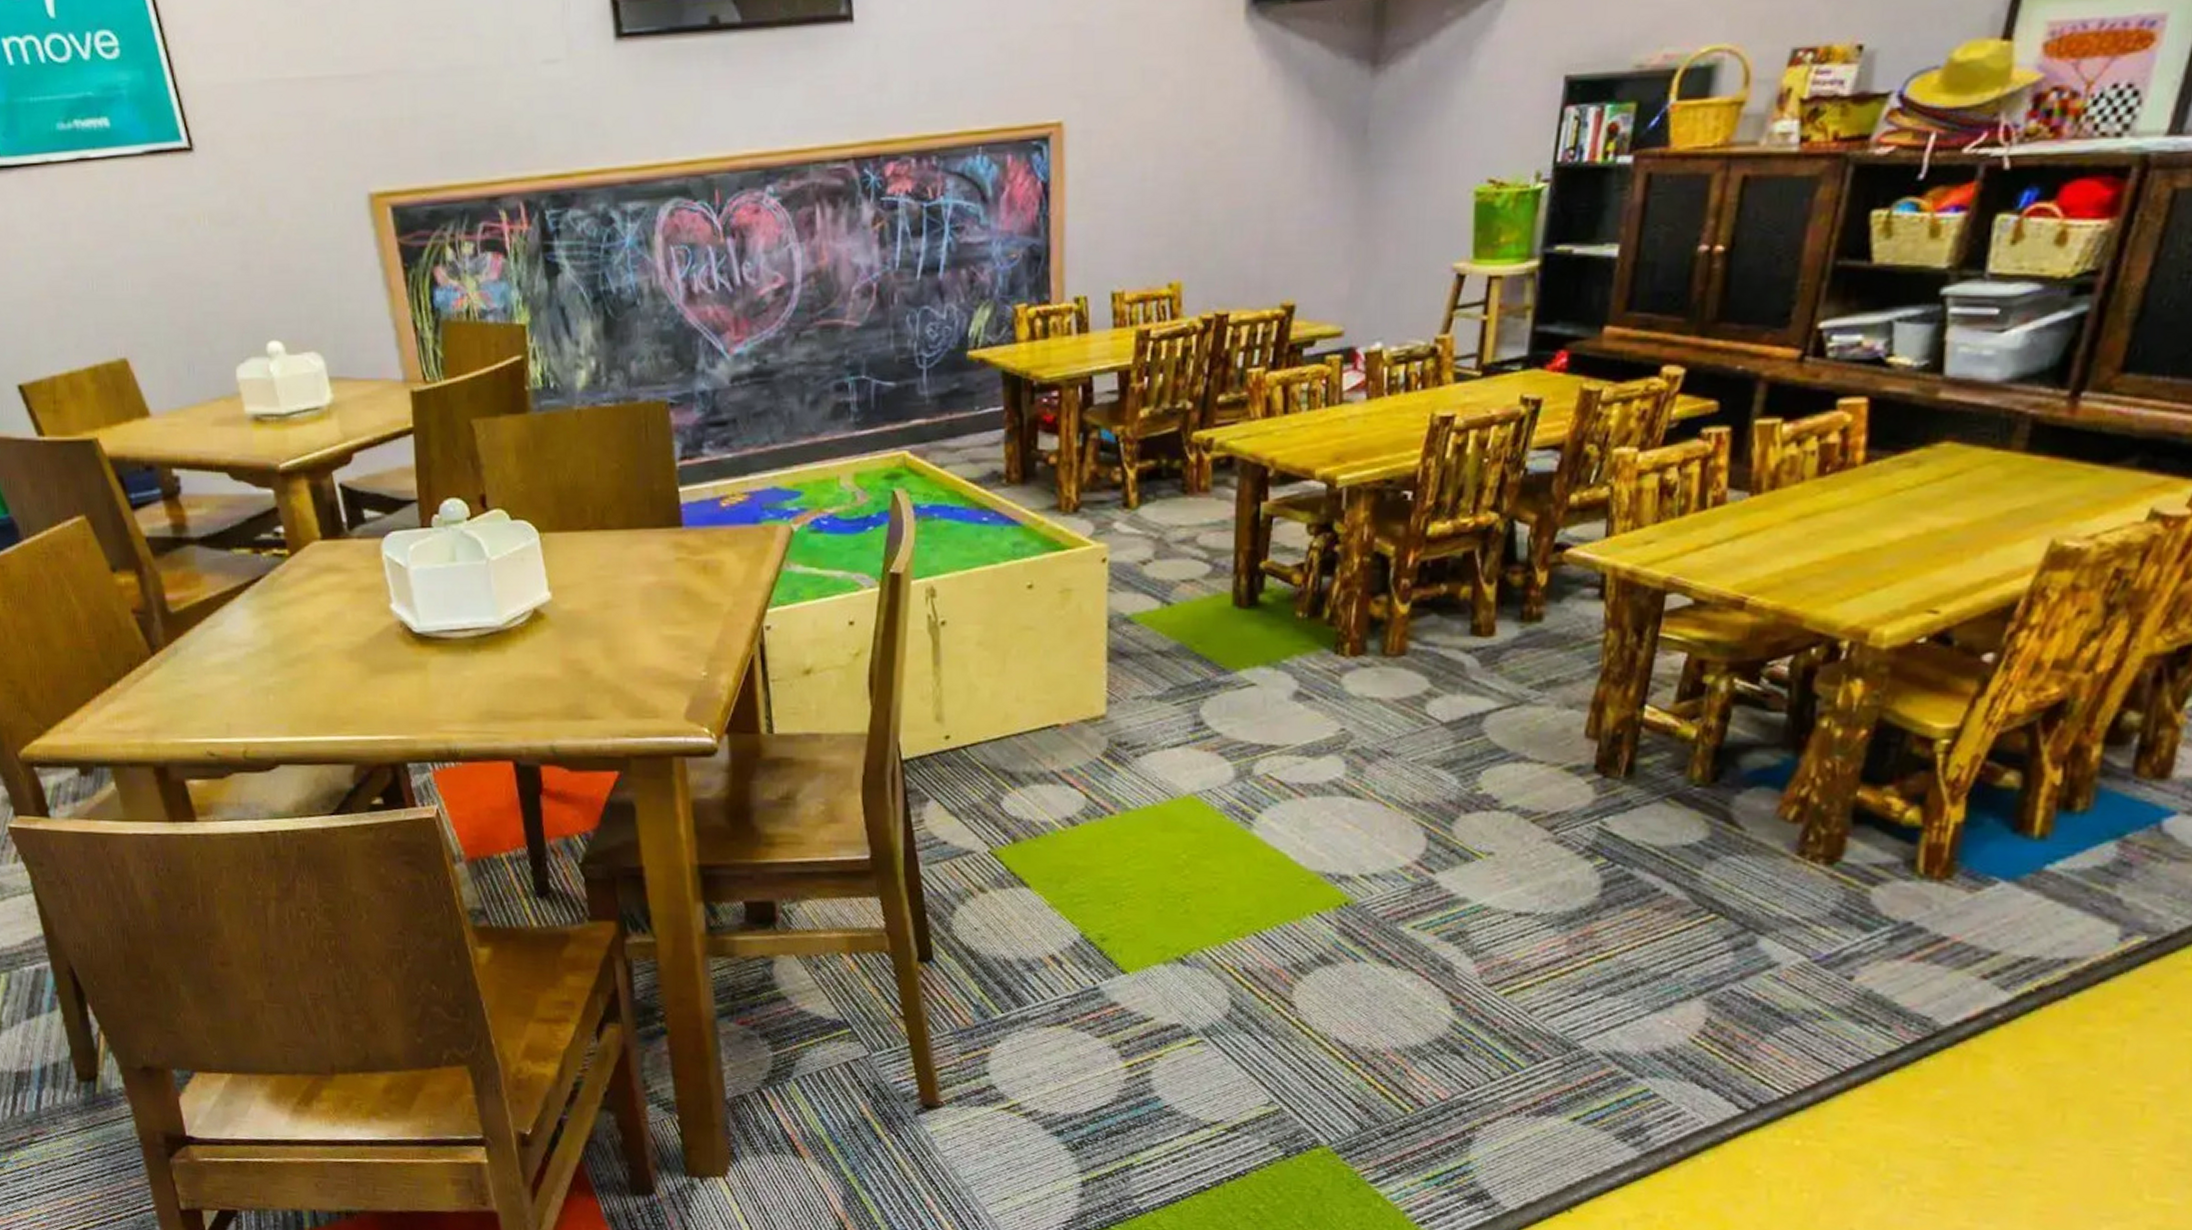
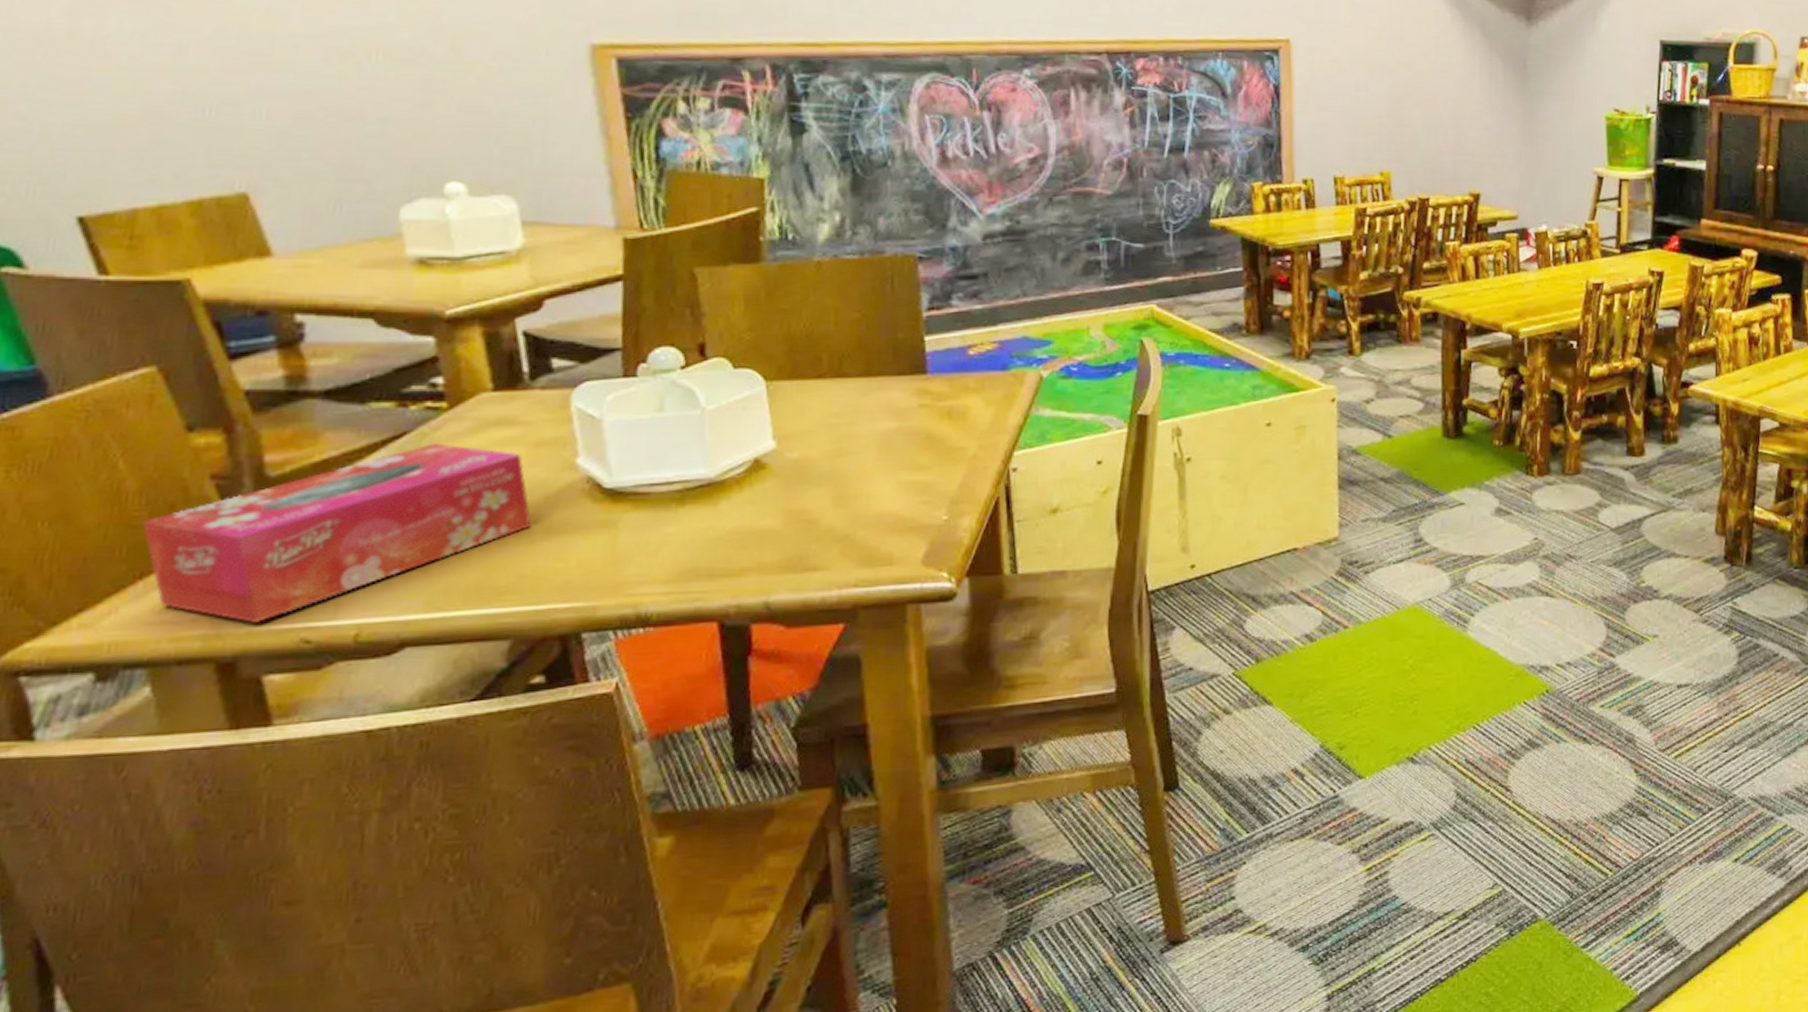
tissue box: none [93,587,361,736] -> present [143,443,532,623]

